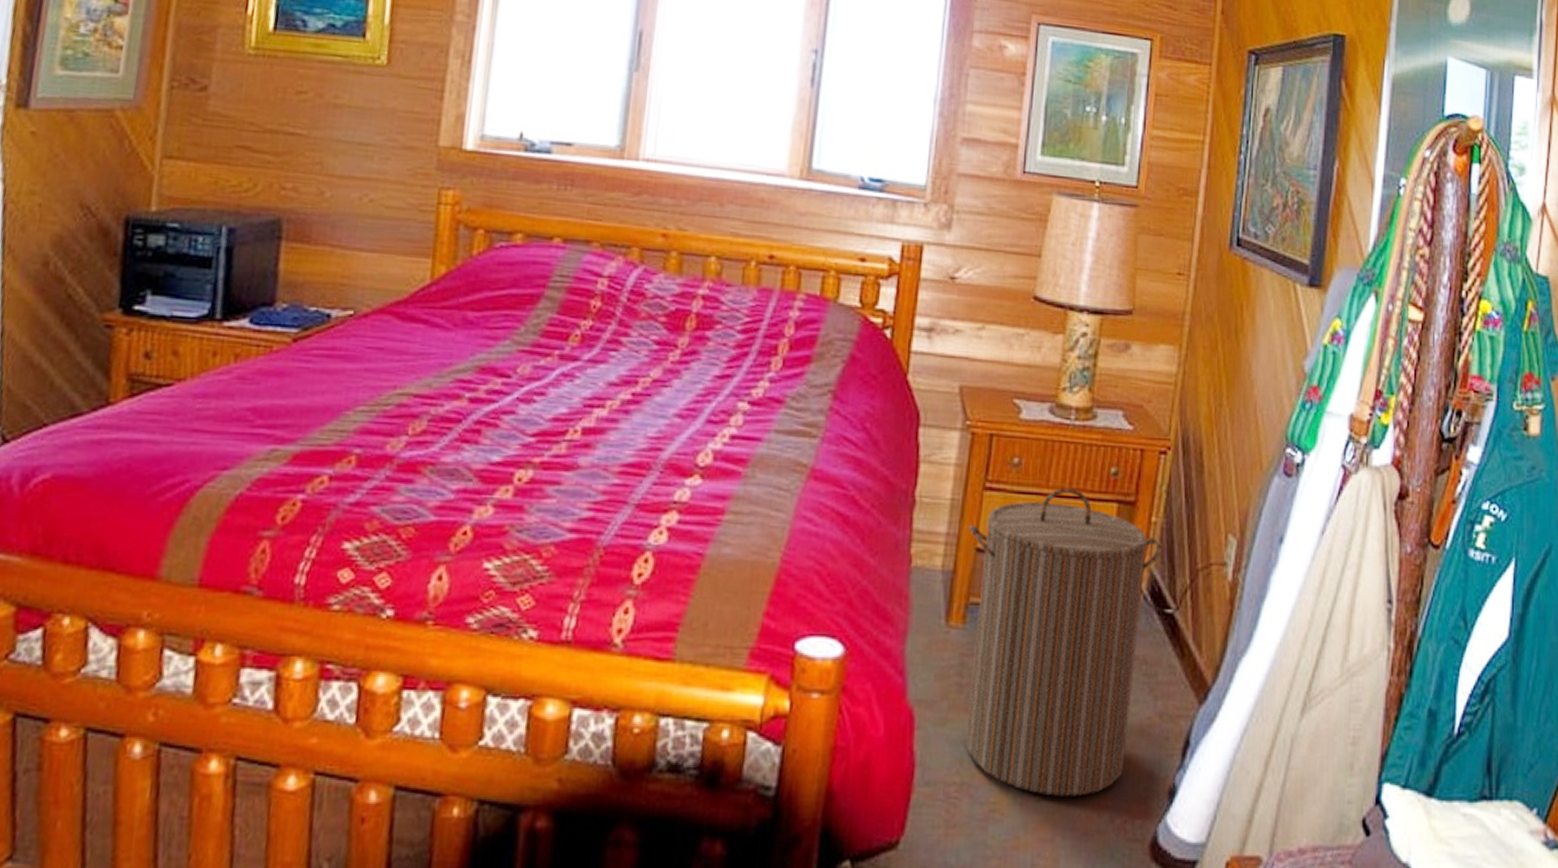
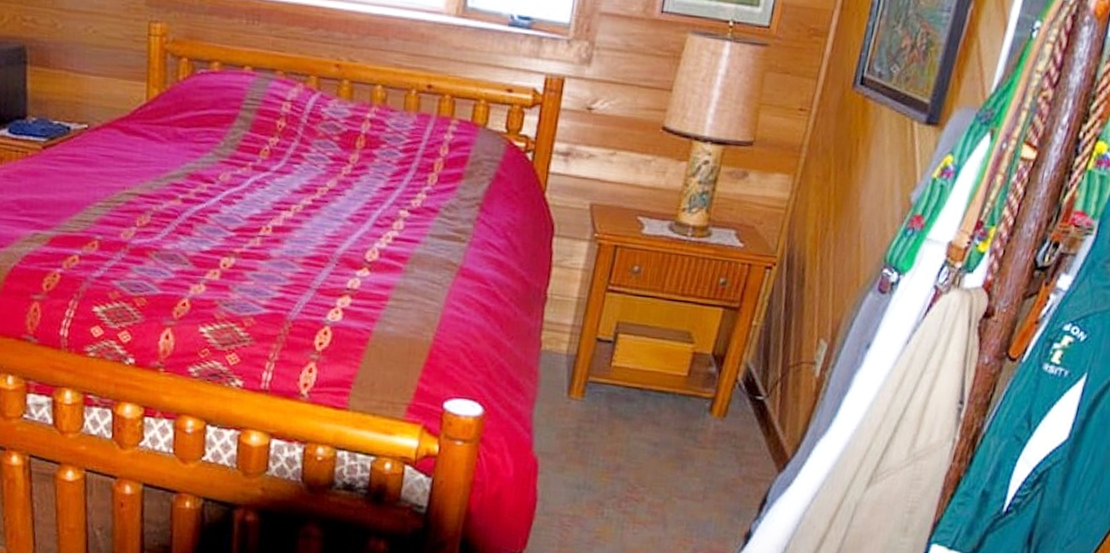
laundry hamper: present [964,488,1163,797] -> none [578,293,760,533]

